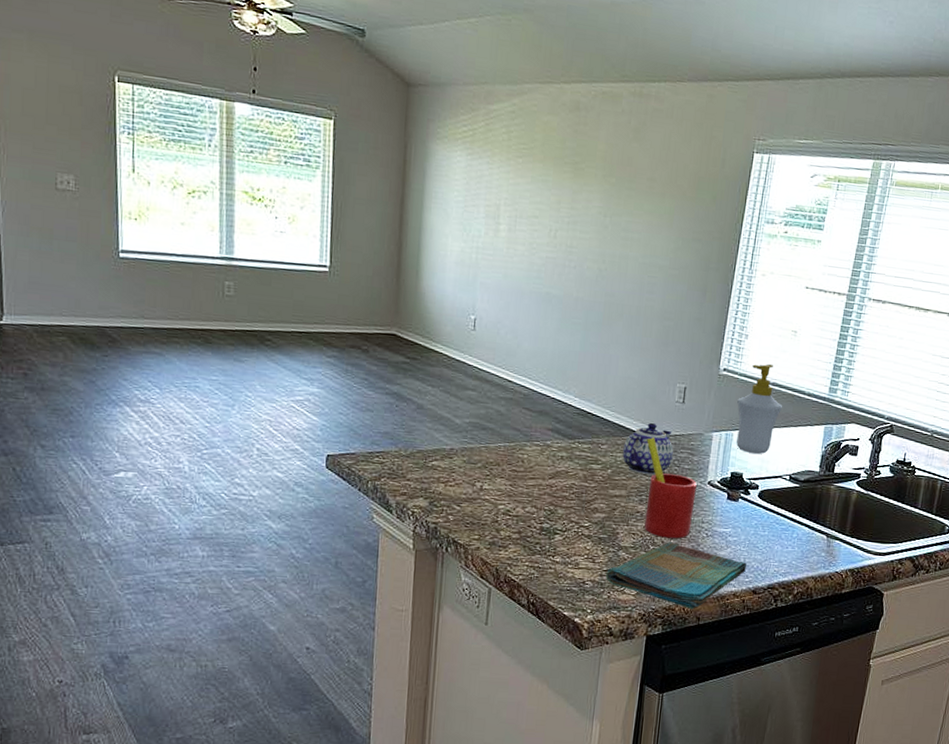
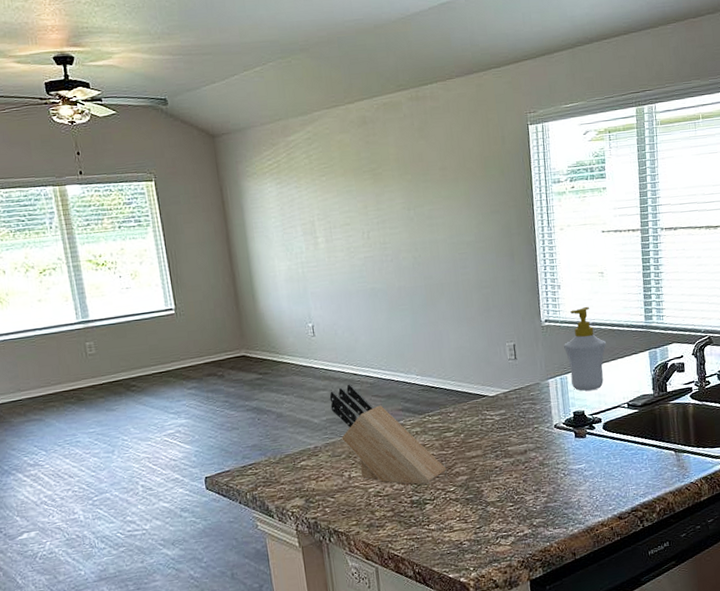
knife block: none [476,390,586,514] -> present [329,384,447,485]
dish towel: present [606,542,747,610] -> none [480,488,608,547]
teapot: present [622,422,673,476] -> none [470,383,517,433]
straw: present [644,437,697,539] -> none [490,396,549,486]

